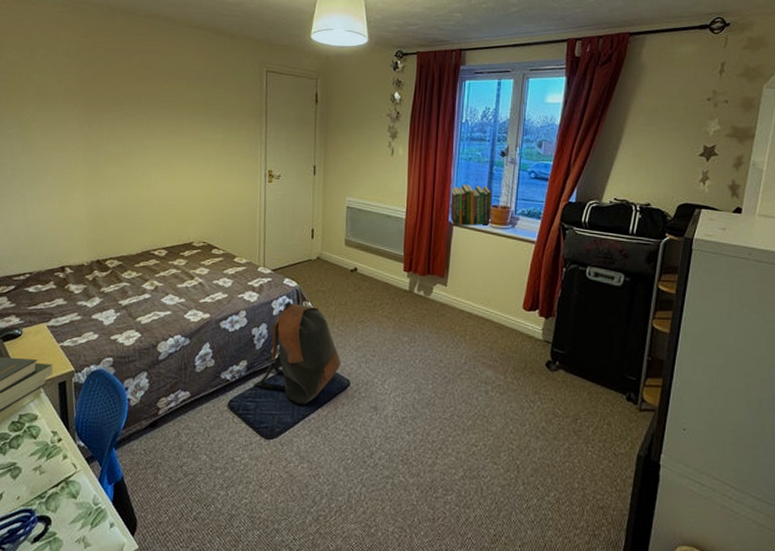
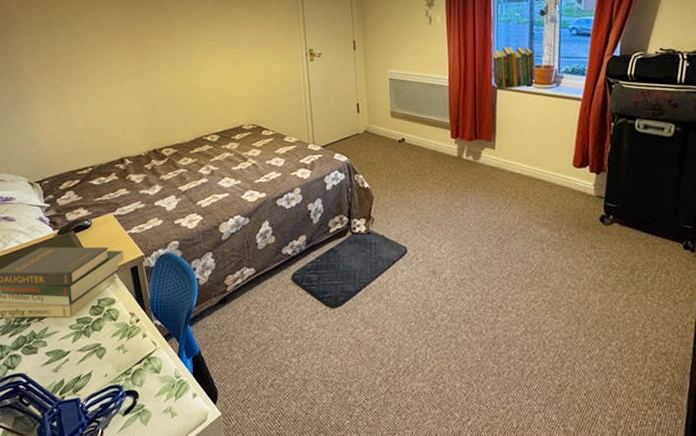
backpack: present [252,301,341,406] -> none [313,175,397,275]

